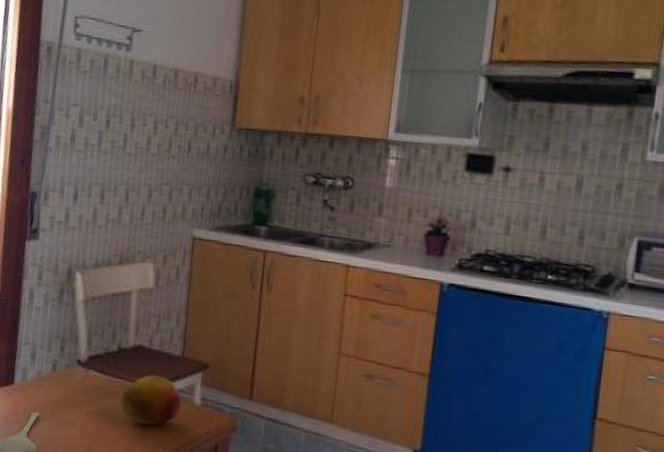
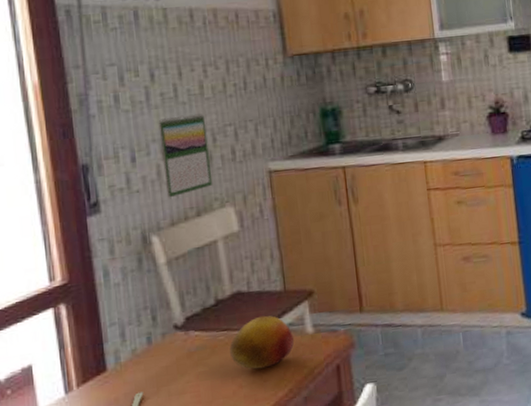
calendar: none [97,165,146,241] -> present [158,113,213,198]

